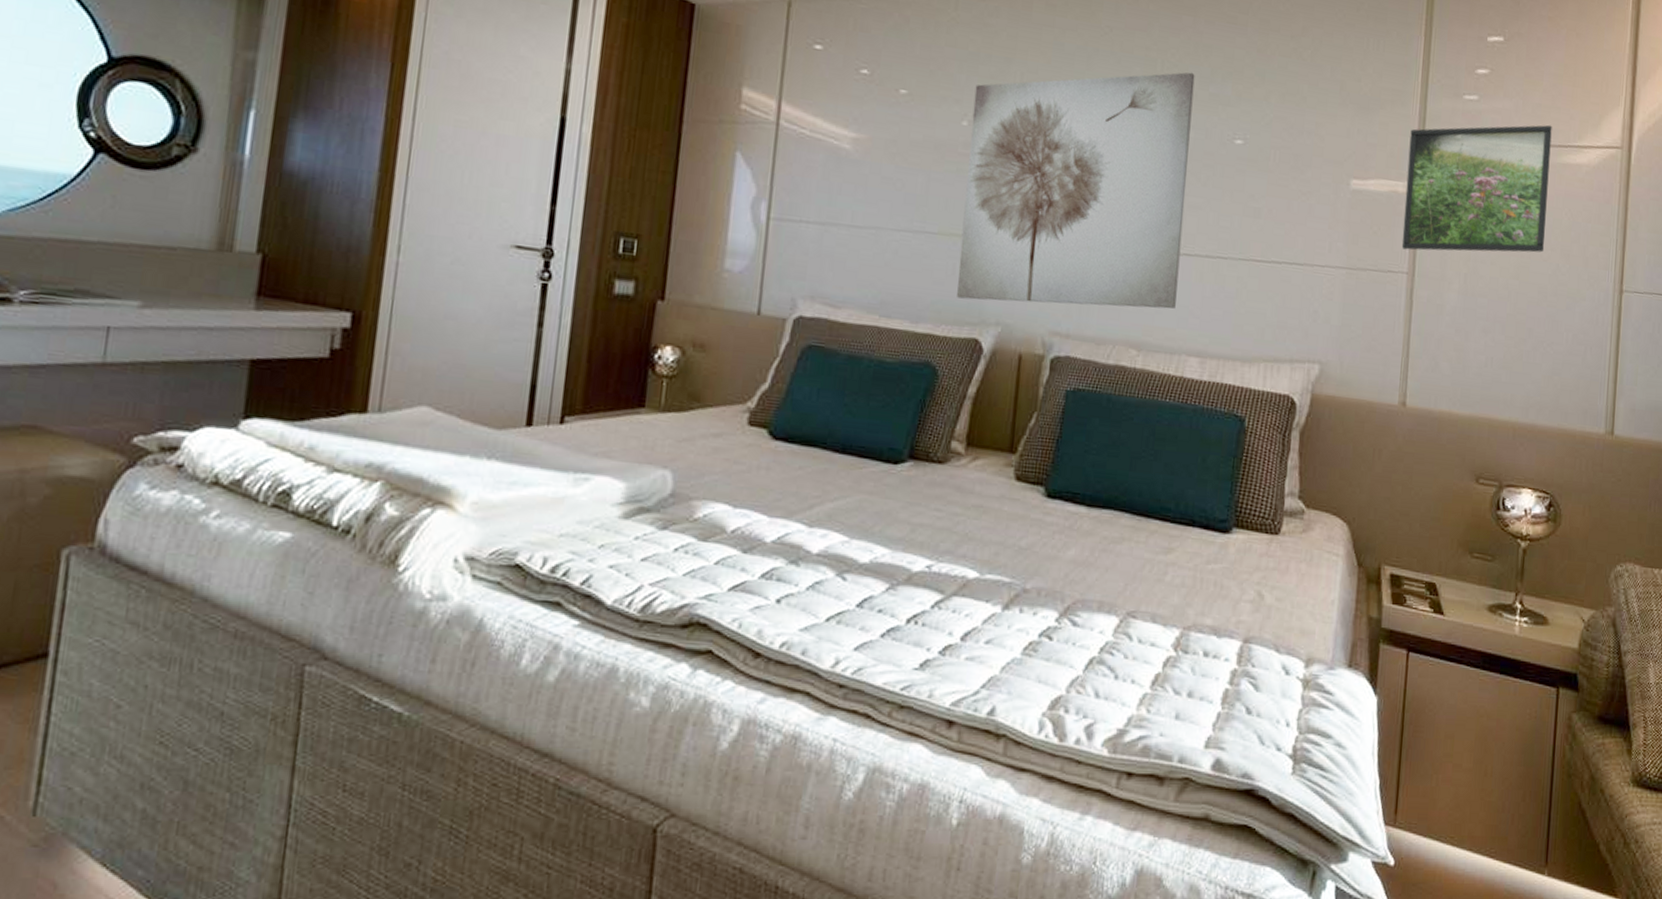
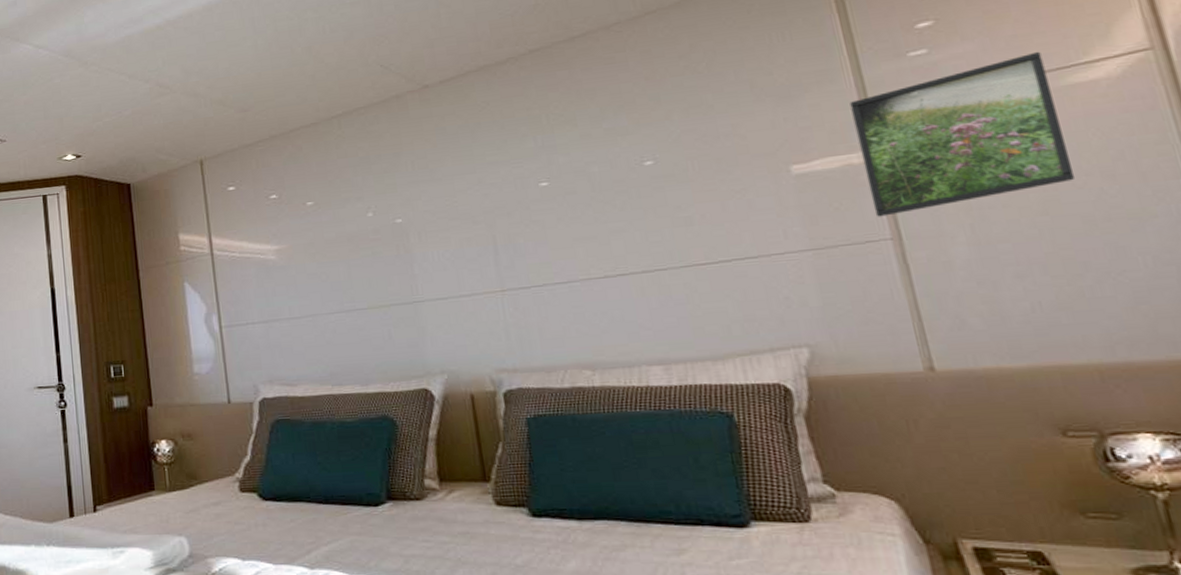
wall art: present [957,72,1195,309] -> none [372,116,622,357]

